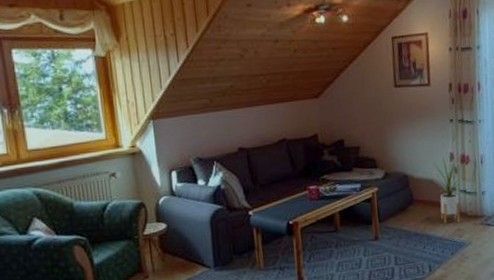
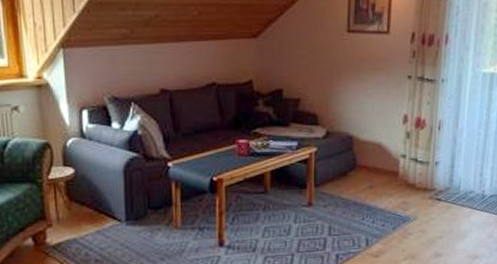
house plant: present [433,155,465,223] -> none [381,116,417,194]

